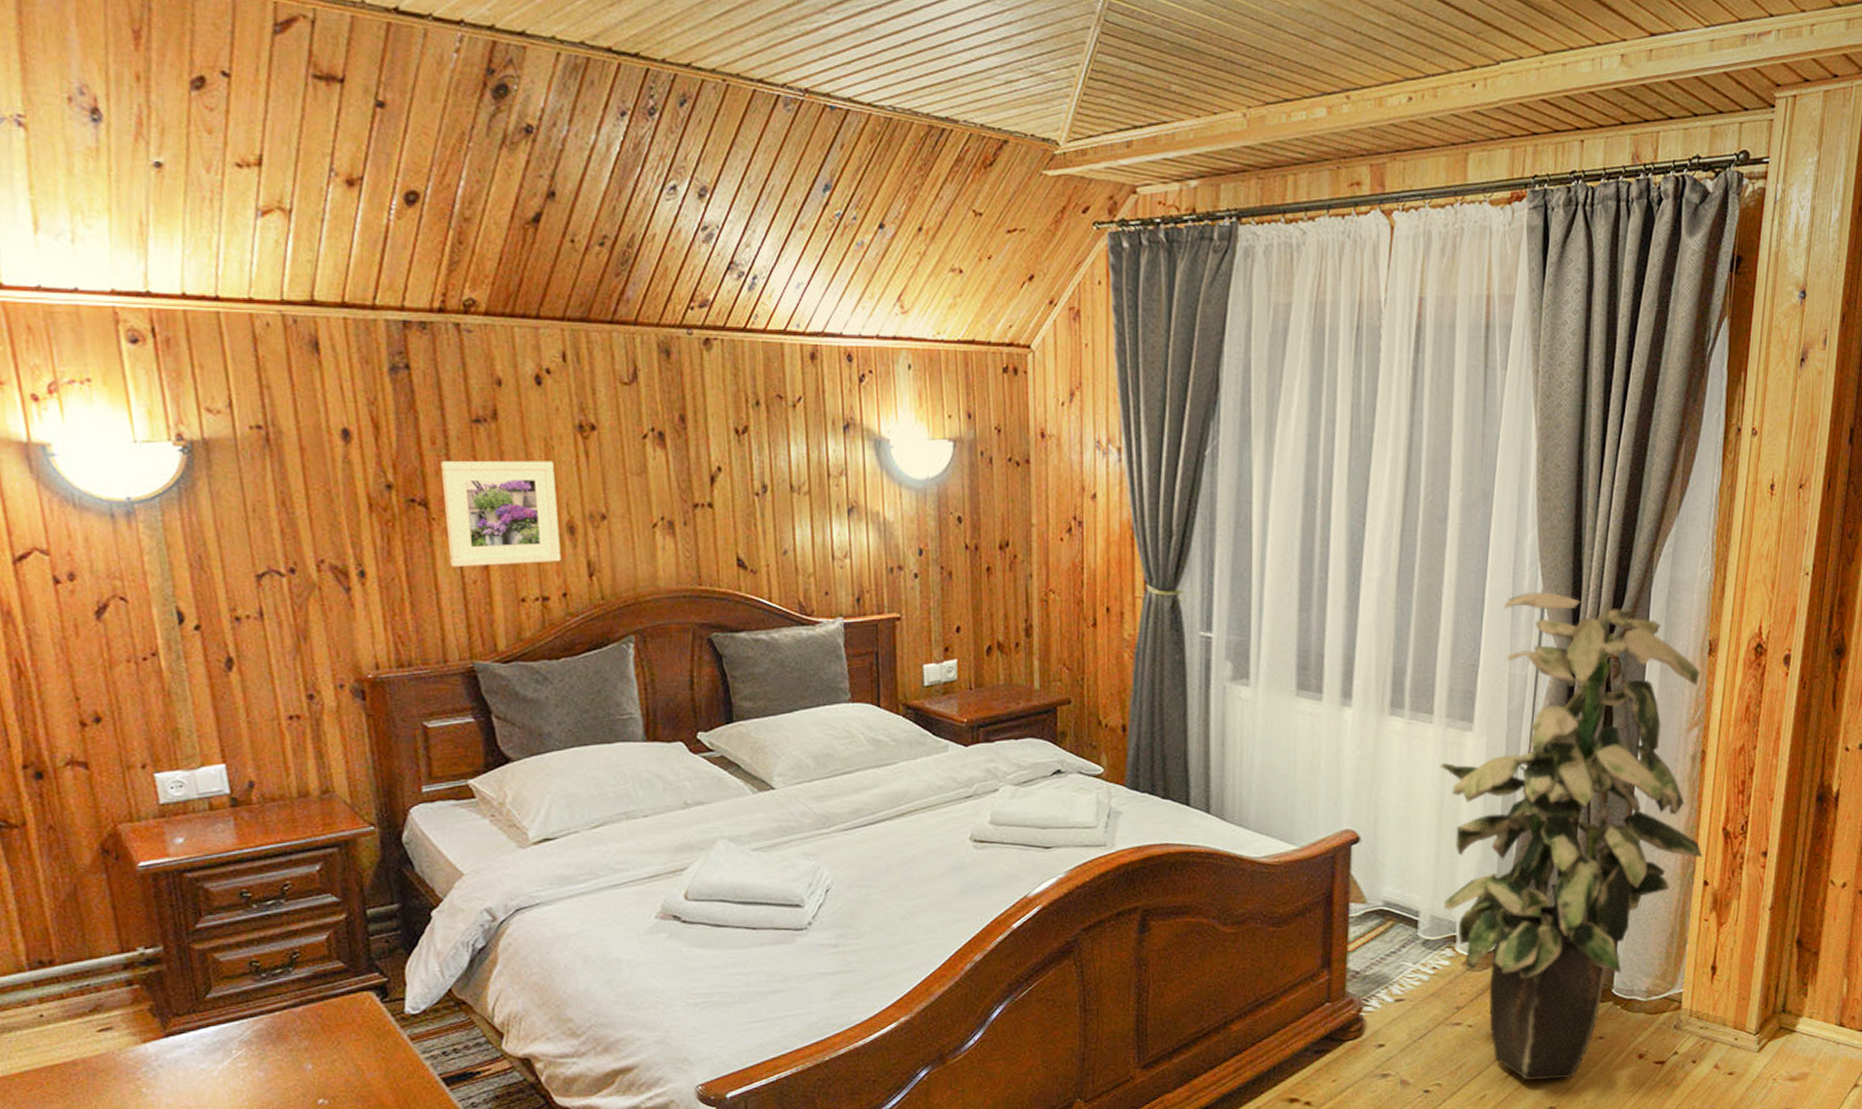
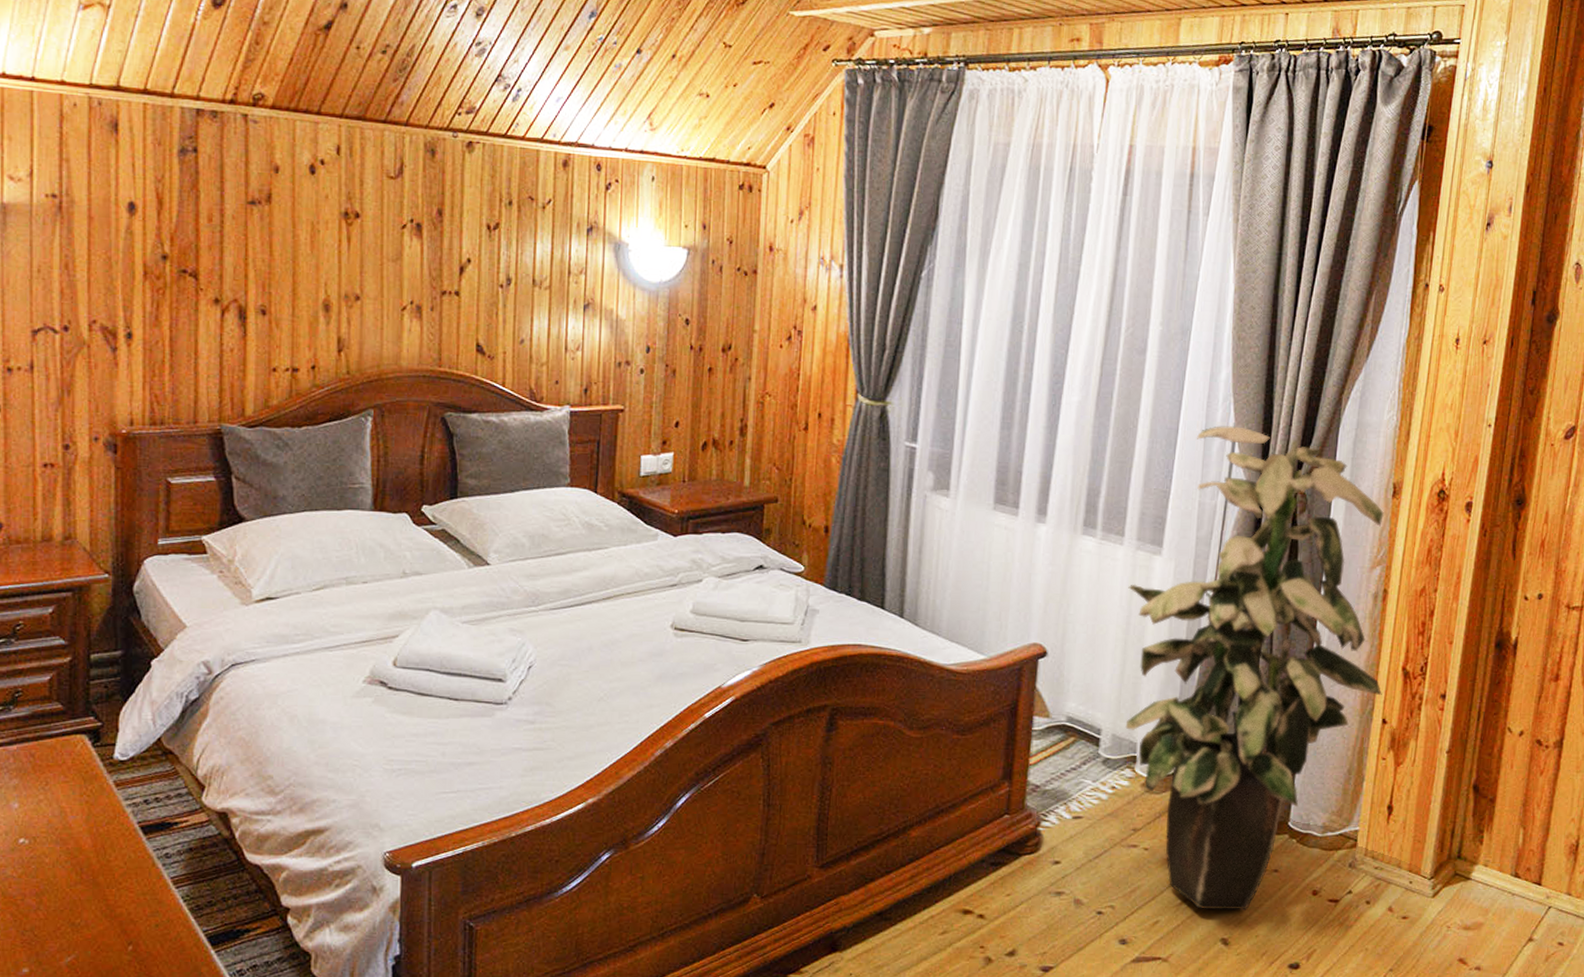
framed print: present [441,460,561,567] -> none [211,236,317,337]

